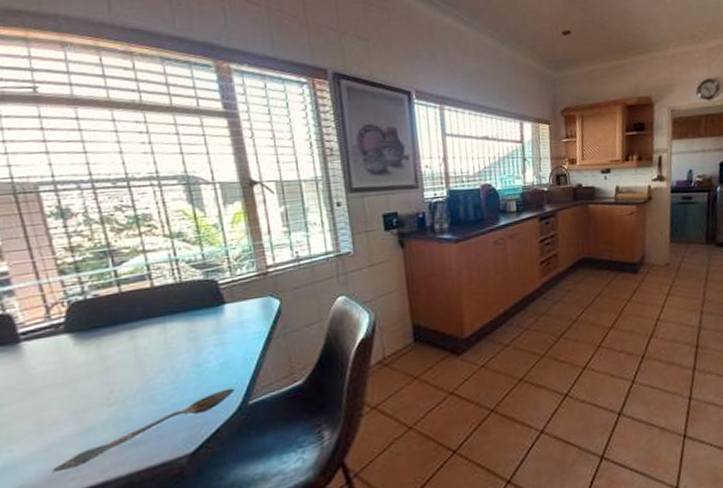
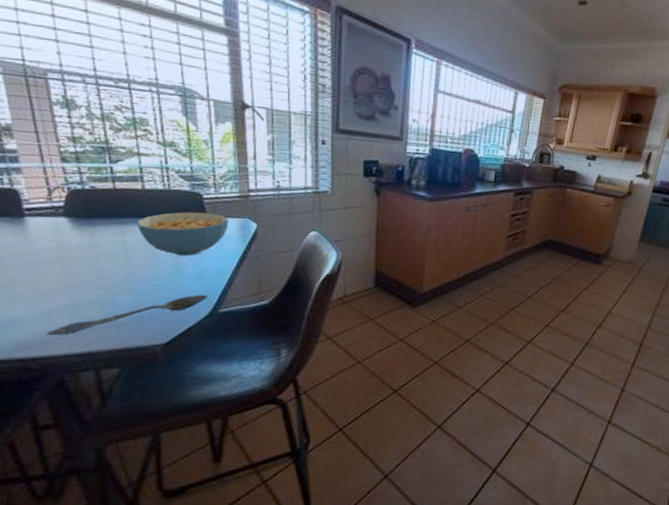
cereal bowl: none [147,297,249,352] -> present [136,212,229,257]

